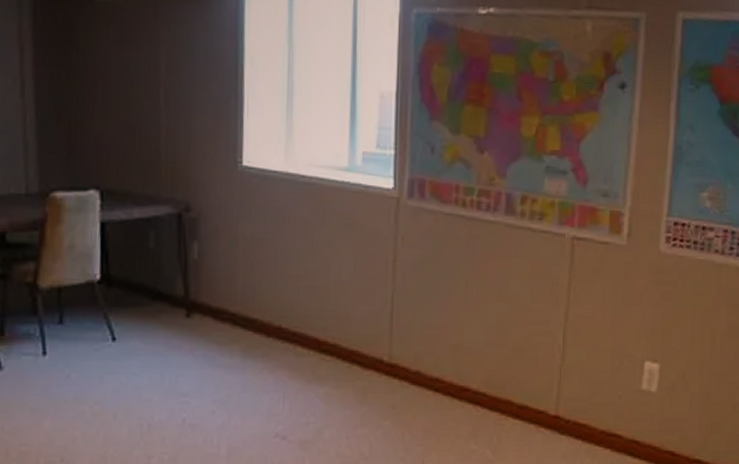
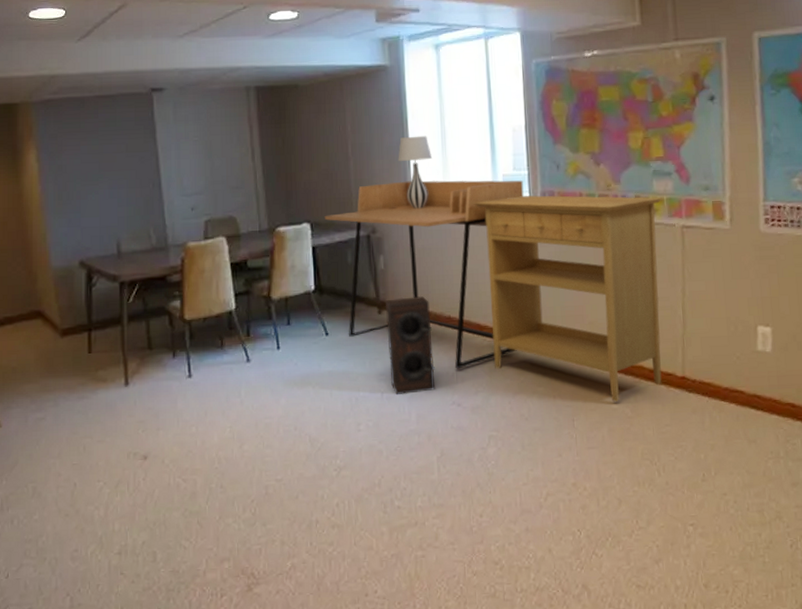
desk: none [120,147,388,393] -> present [324,180,524,369]
speaker: none [195,298,256,423] -> present [385,296,435,395]
table lamp: none [227,88,274,185] -> present [398,135,433,209]
console table: none [322,181,553,442] -> present [473,195,662,402]

